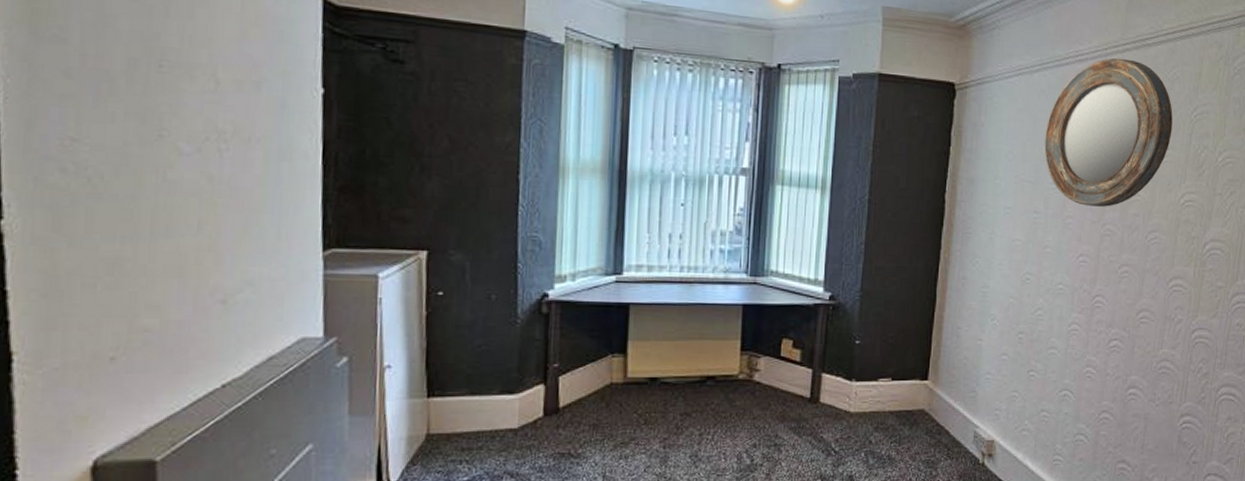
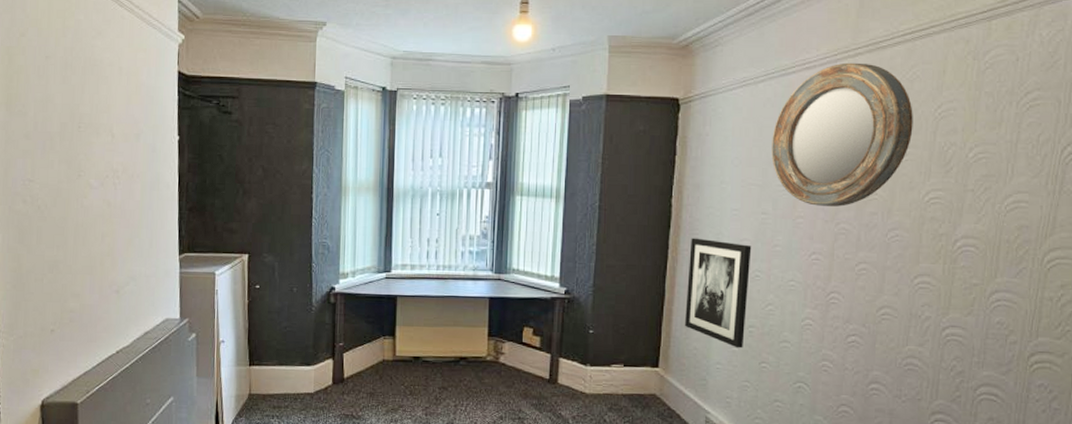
wall art: none [955,237,1023,357] -> present [684,238,752,349]

